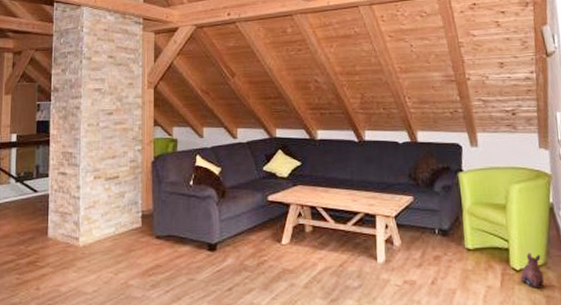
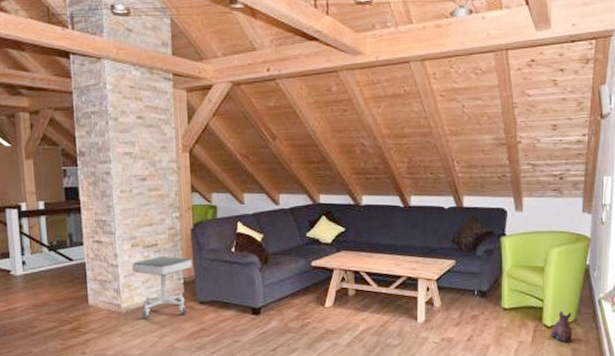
stool: none [93,189,151,254] -> present [132,256,192,320]

